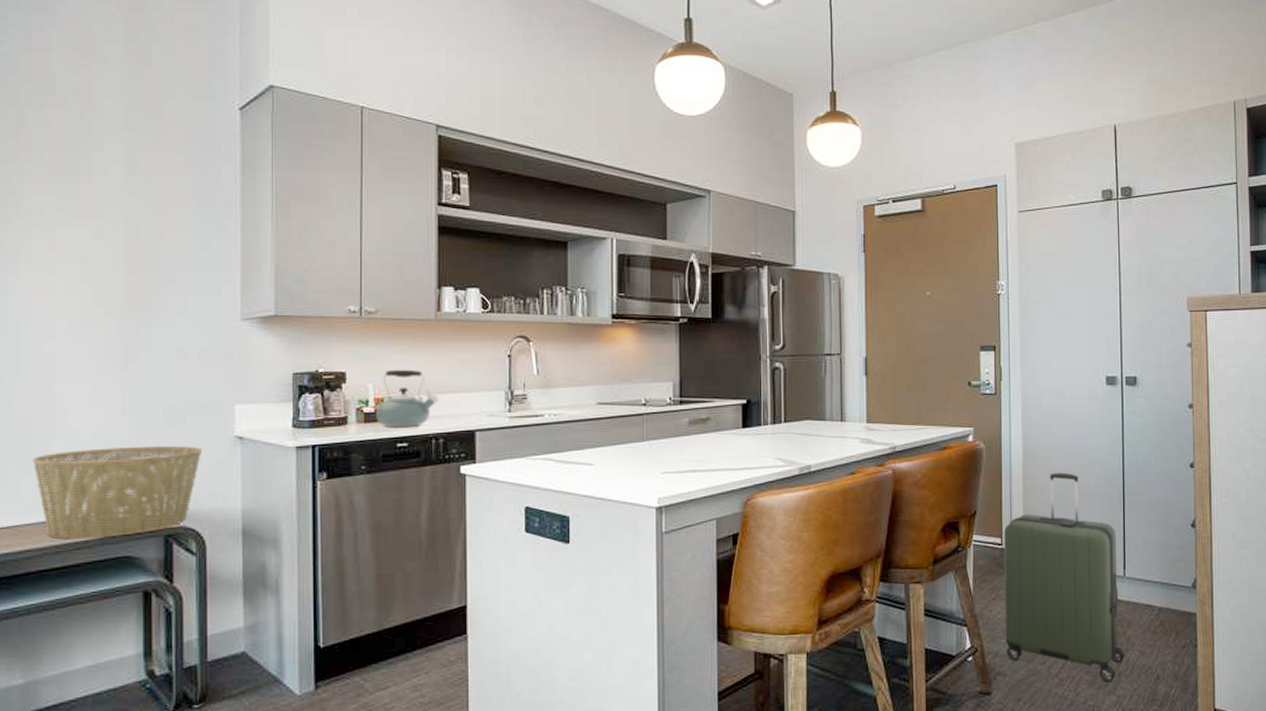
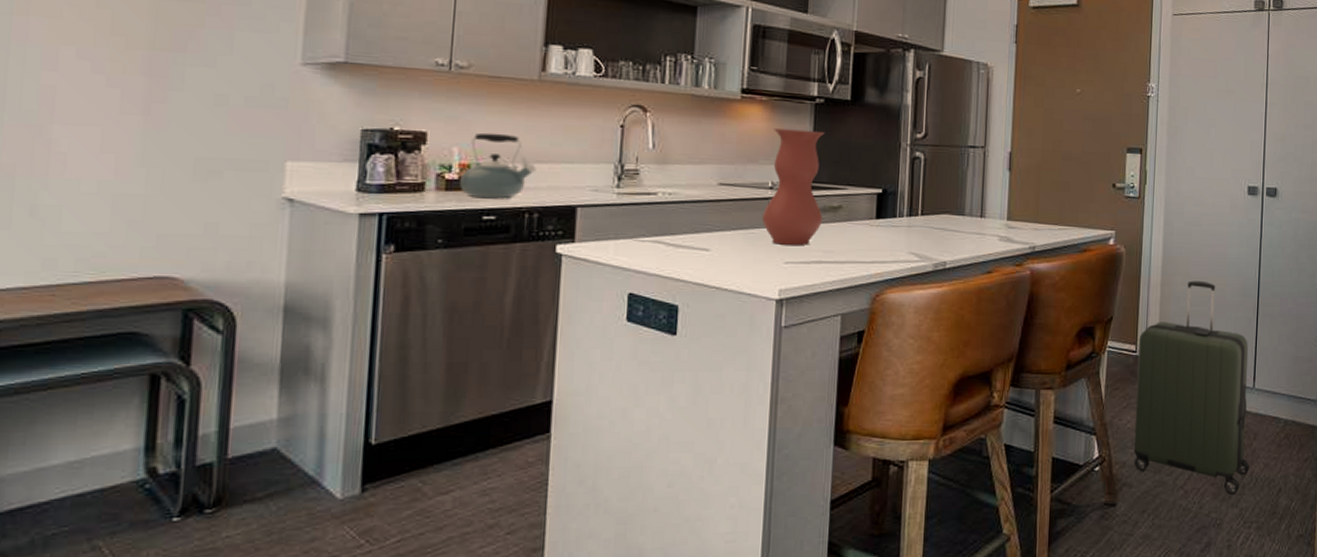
basket: present [32,445,203,540] -> none [14,203,241,310]
vase: none [639,349,694,457] -> present [762,128,825,245]

